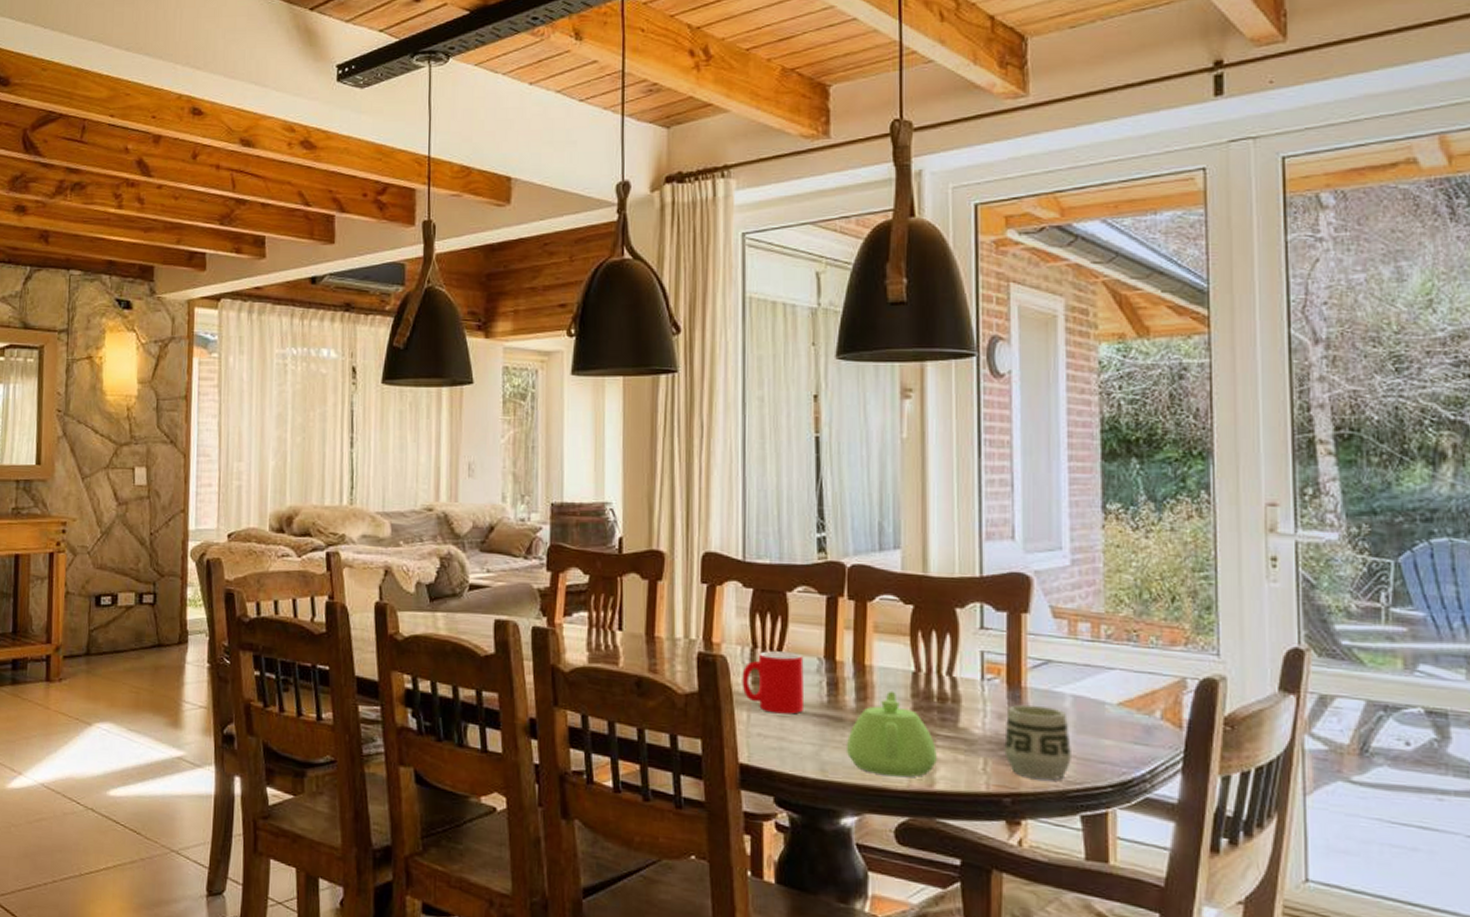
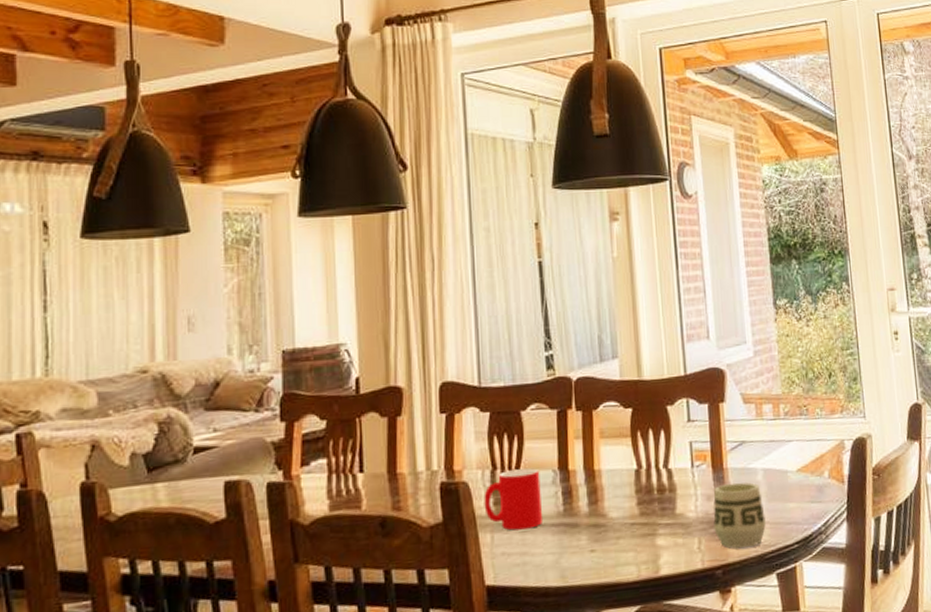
teapot: present [846,690,937,778] -> none [582,490,660,571]

